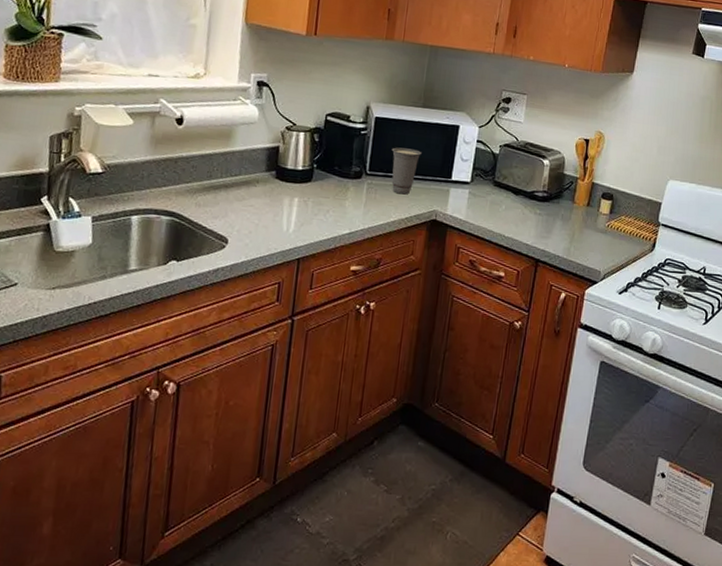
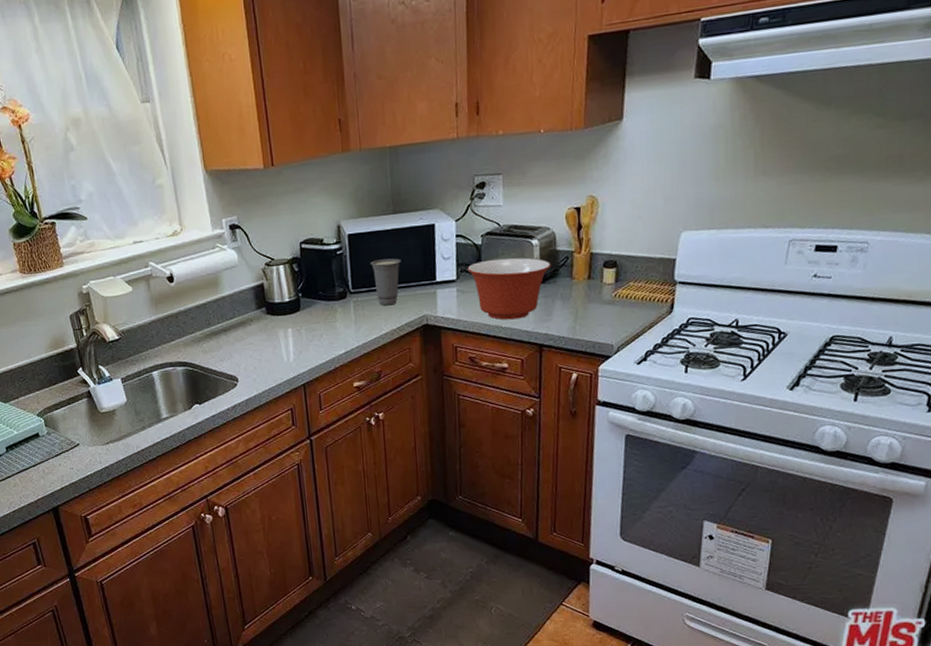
mixing bowl: none [482,169,557,231] -> present [467,257,551,320]

